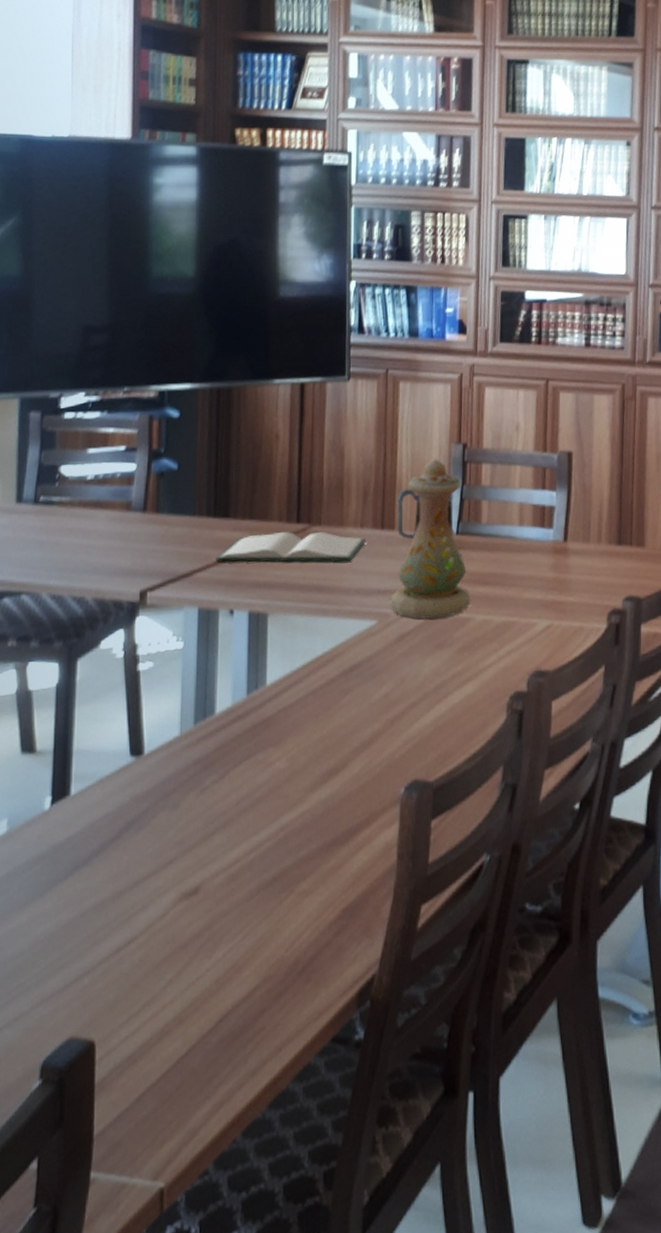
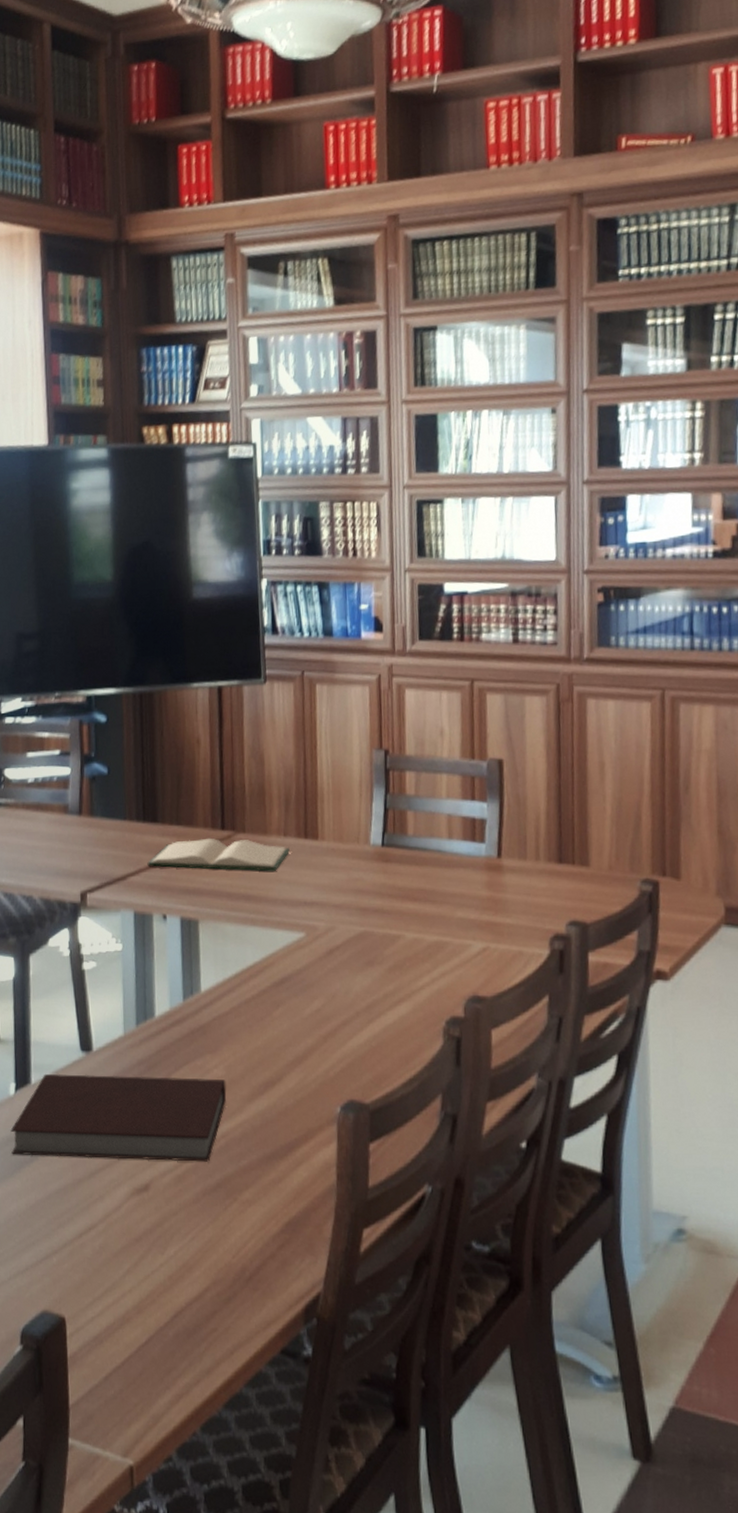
notebook: none [42,771,288,874] -> present [10,1074,227,1162]
vase: present [390,459,471,620] -> none [317,766,400,935]
mug: present [396,488,455,540] -> none [319,796,381,851]

